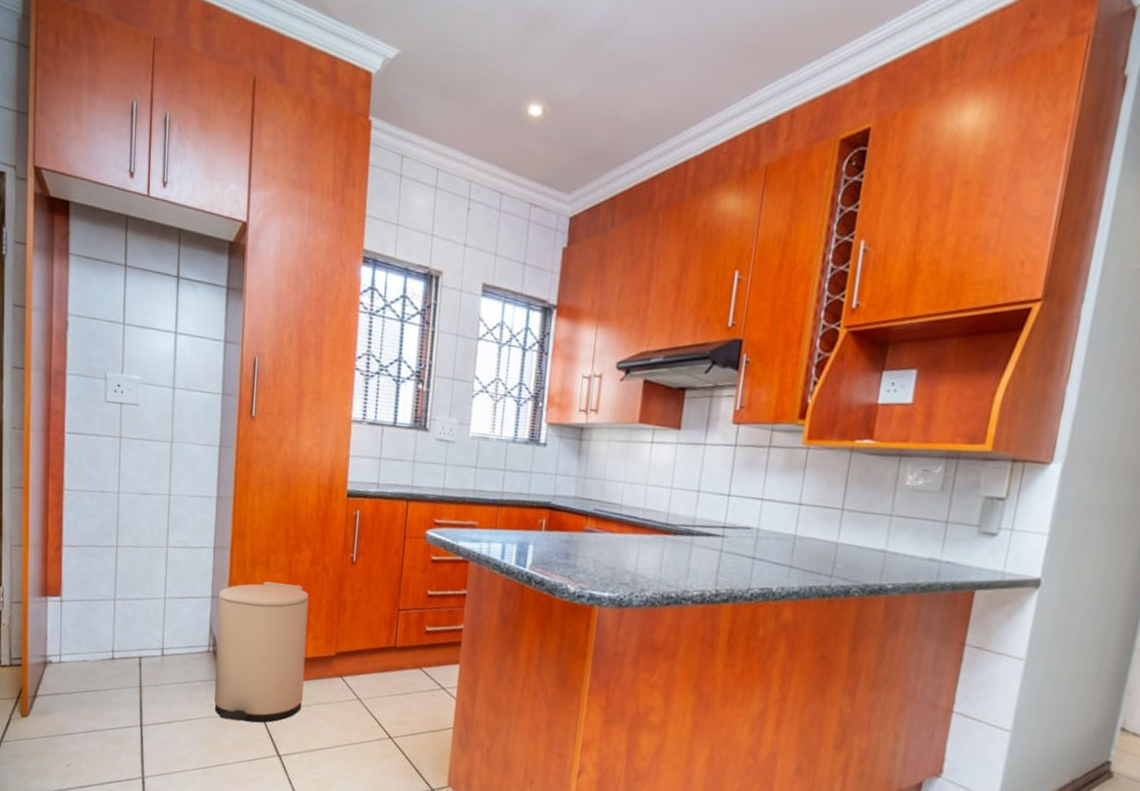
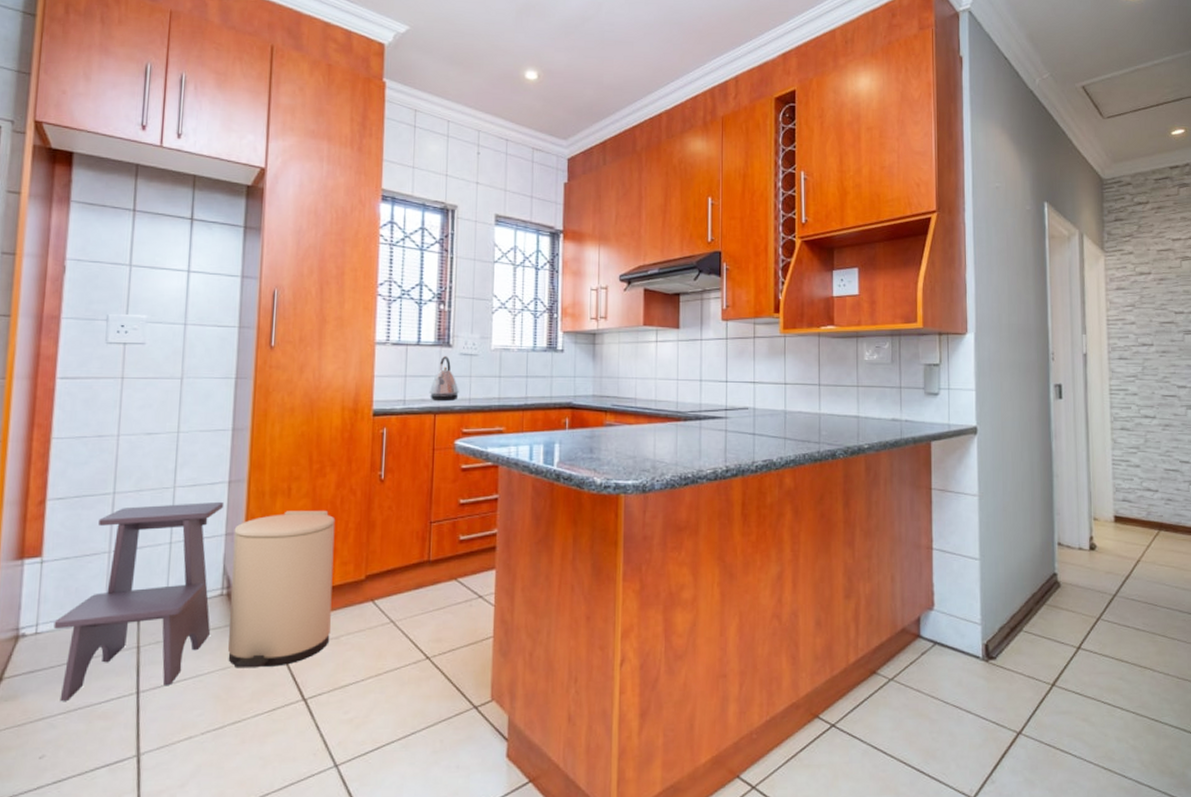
step stool: none [73,560,210,724] -> present [53,501,225,701]
kettle: none [402,440,434,490] -> present [428,356,459,402]

